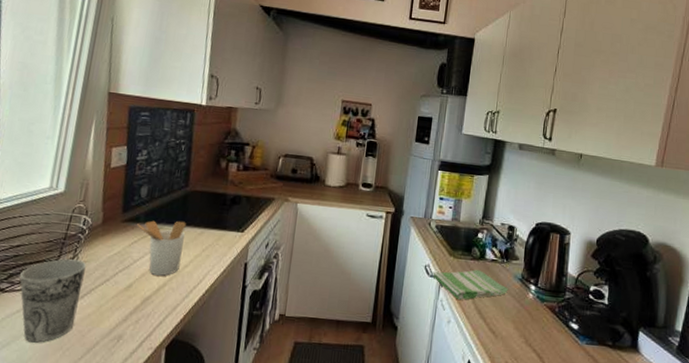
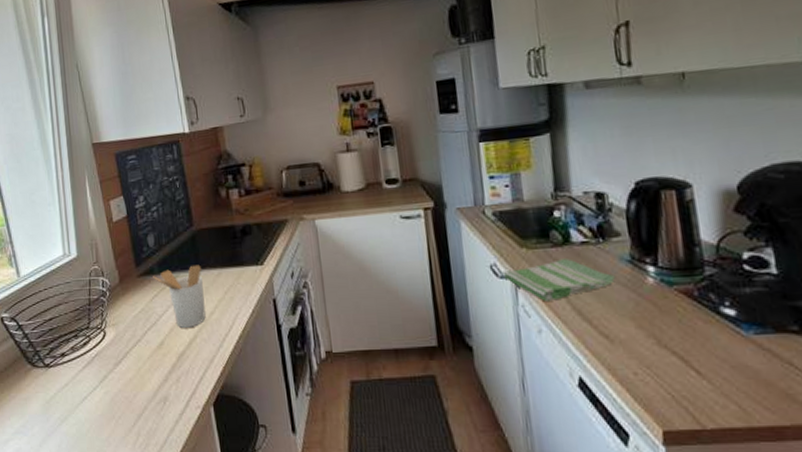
cup: present [19,259,86,343] -> none [59,324,119,414]

